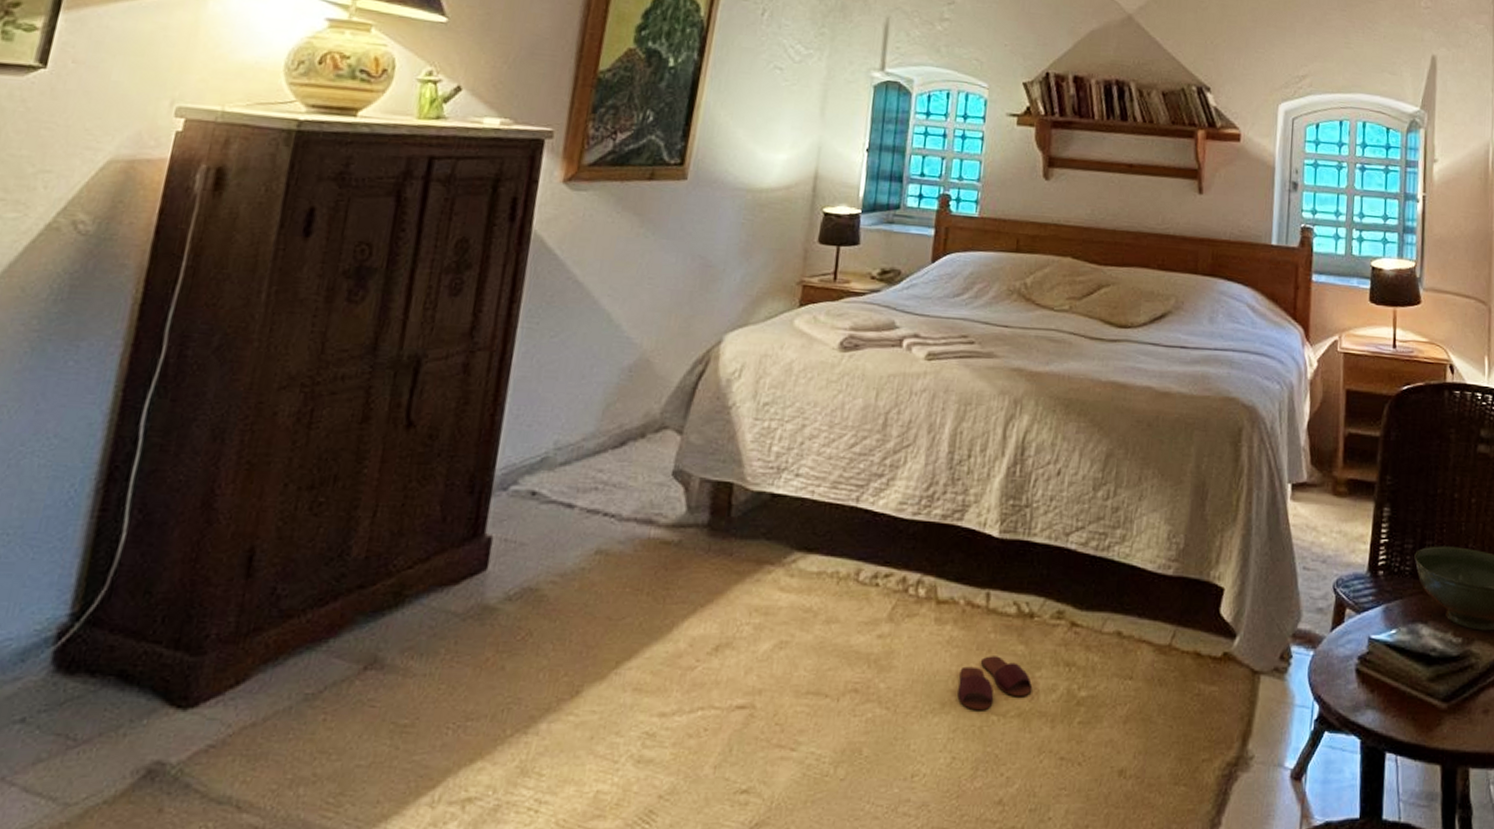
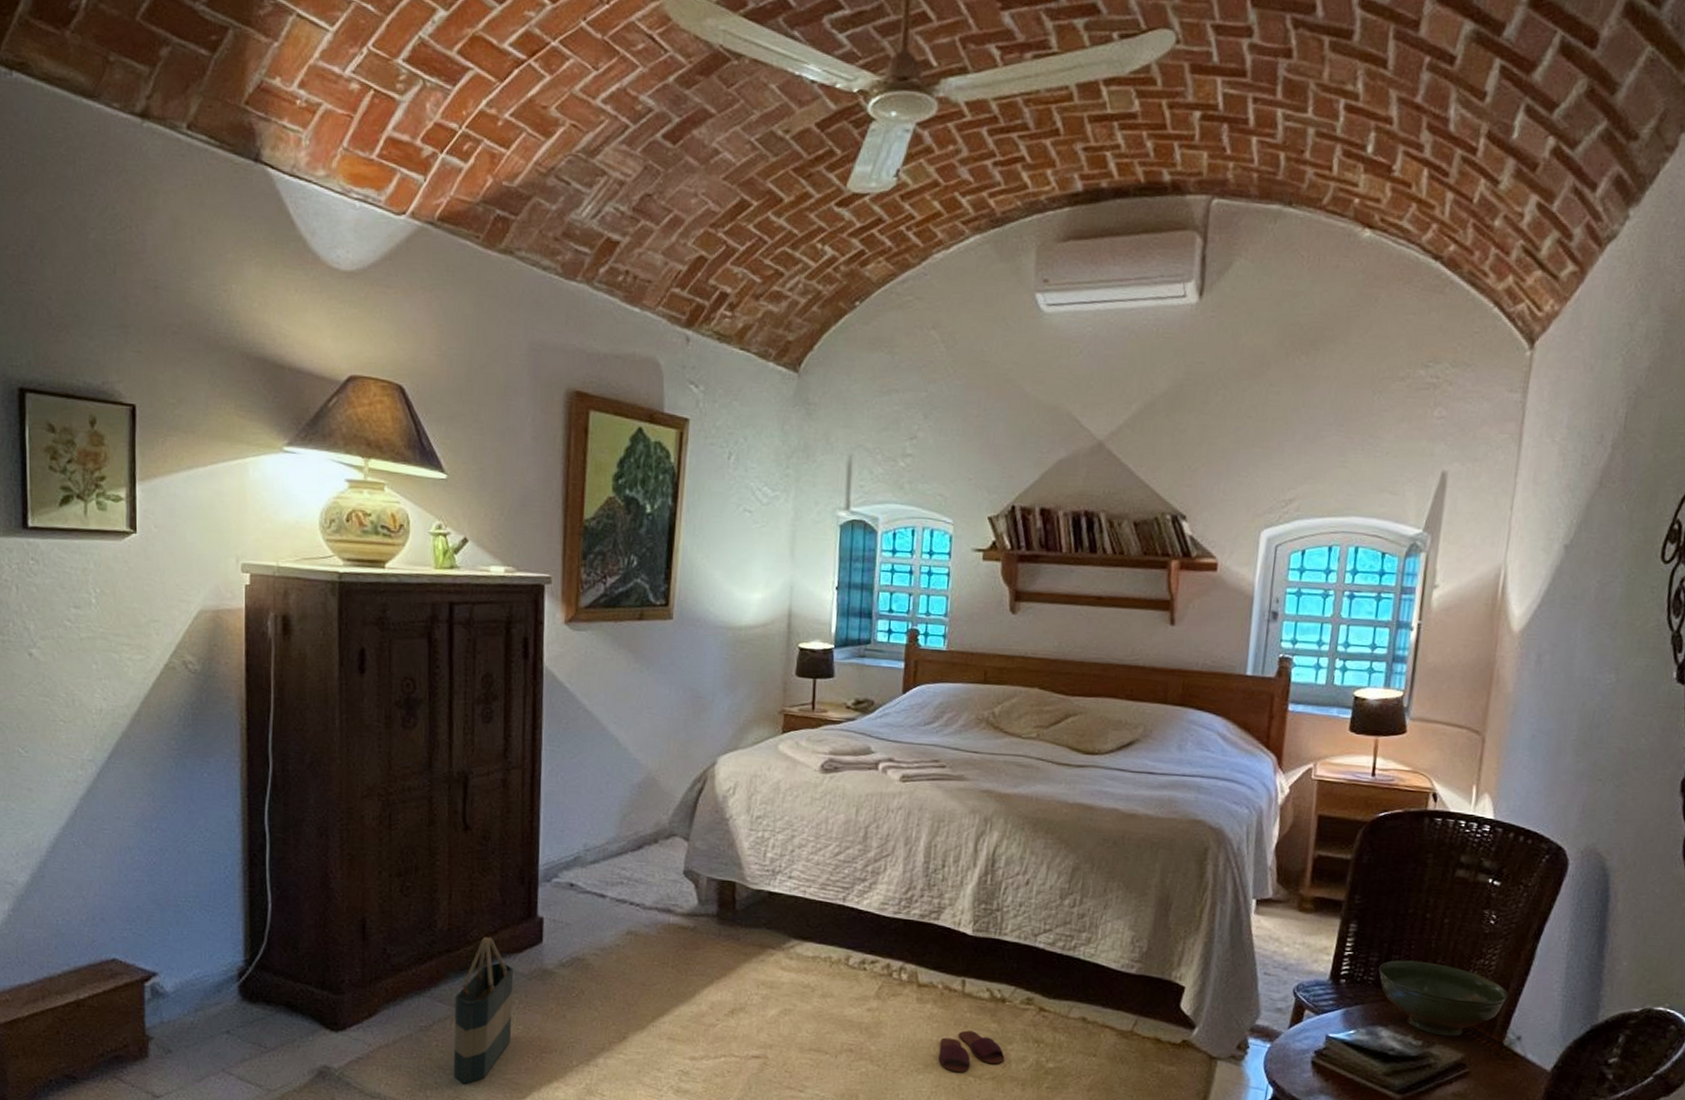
tote bag: none [340,565,445,774] -> present [453,936,514,1085]

